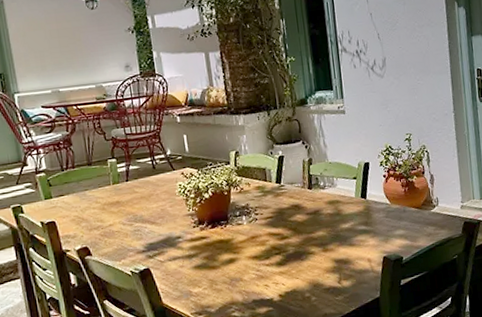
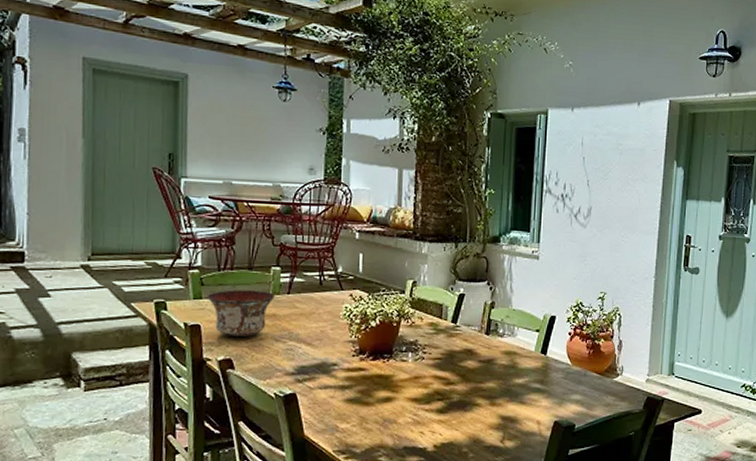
bowl: none [56,182,116,227] -> present [206,290,276,337]

